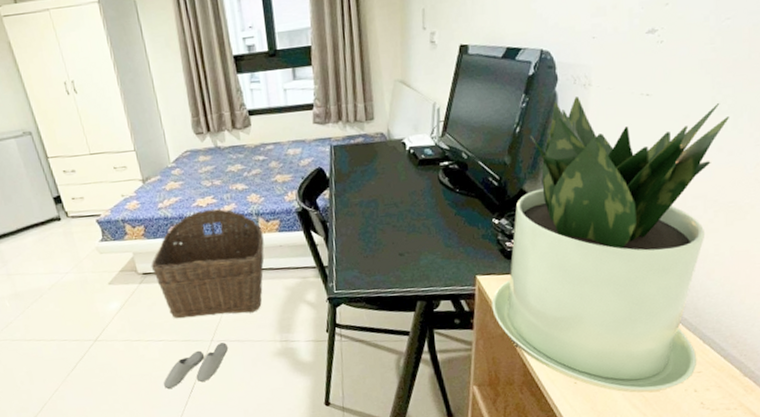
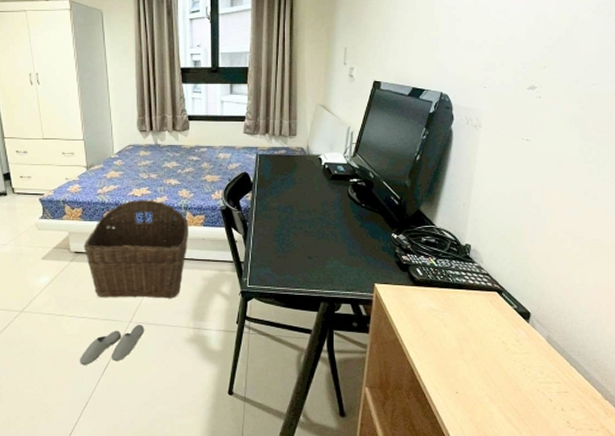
planter: present [491,97,730,393] -> none [386,135,595,408]

